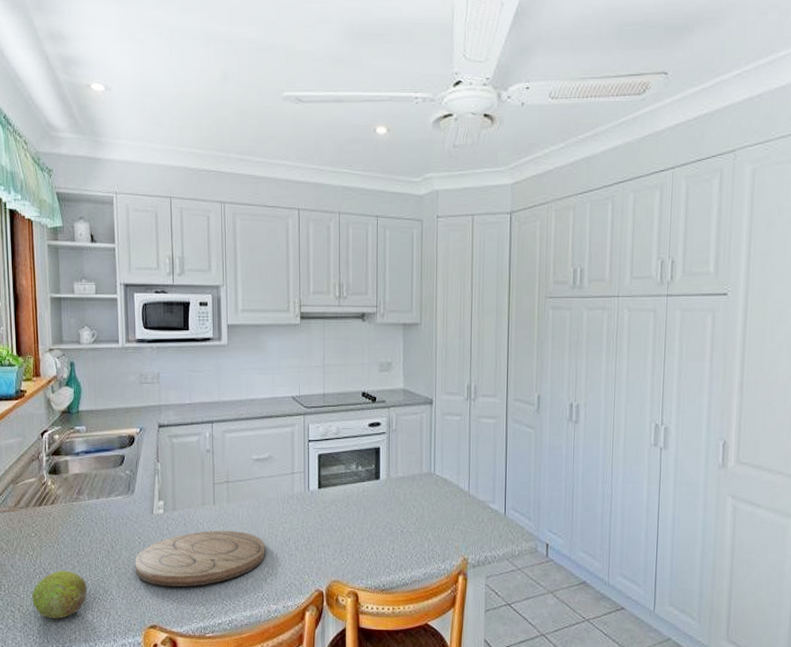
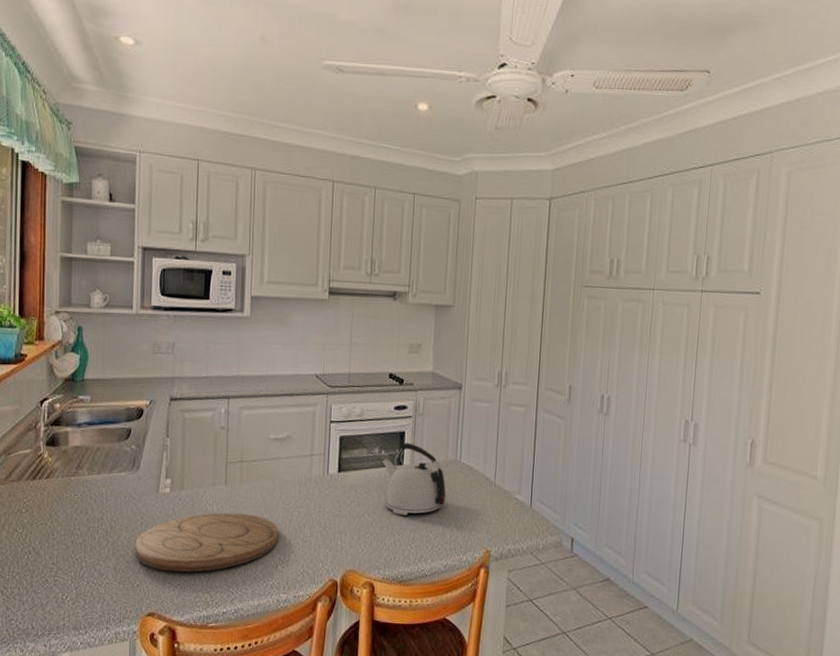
fruit: present [32,570,87,619] -> none [18,550,80,604]
kettle: none [359,457,423,527] -> present [382,442,446,515]

